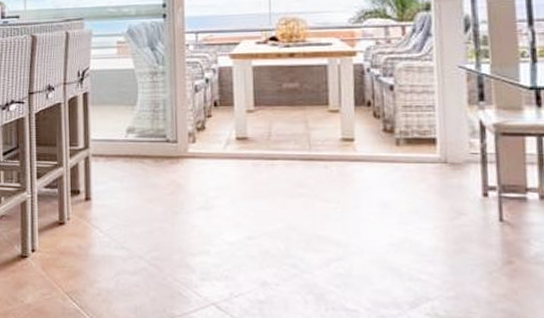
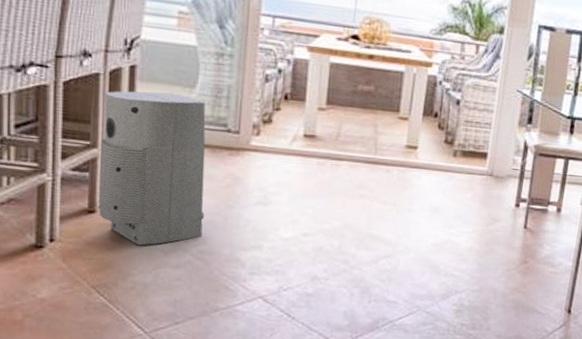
air purifier: none [66,112,154,254] -> present [99,91,206,246]

